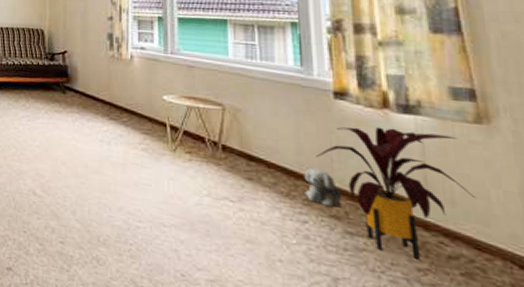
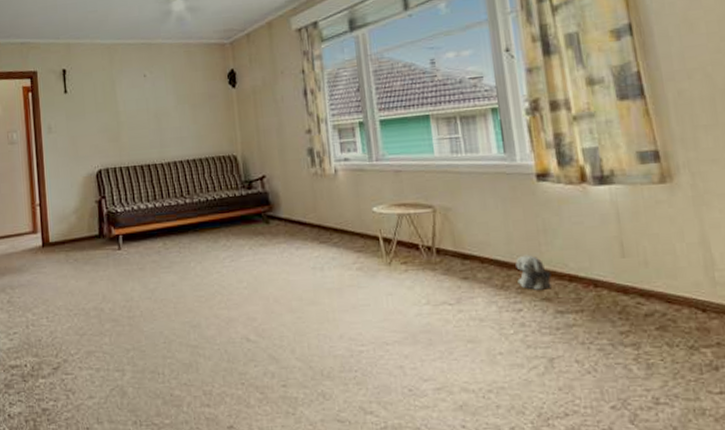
house plant: present [316,126,477,261] -> none [525,199,665,325]

